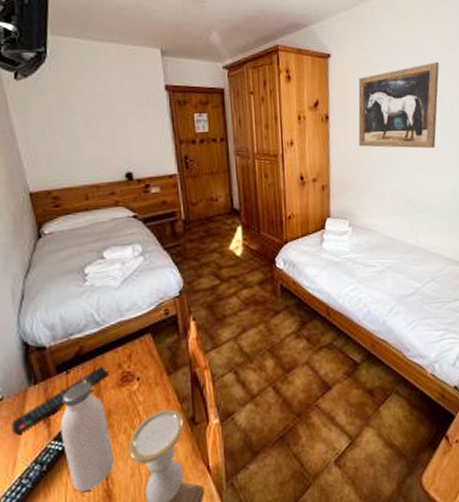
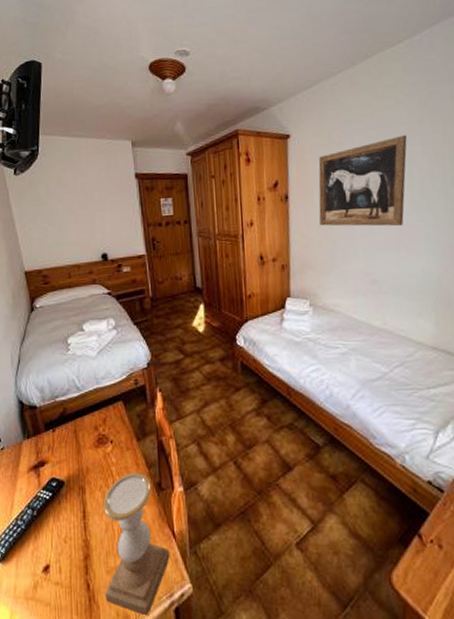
remote control: present [11,366,109,436] -> none [10,427,88,482]
water bottle: present [60,381,114,493] -> none [47,440,91,540]

